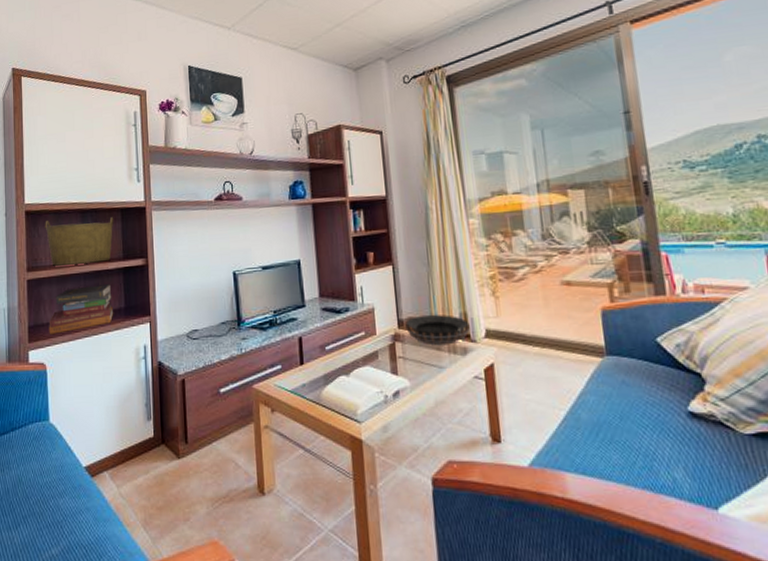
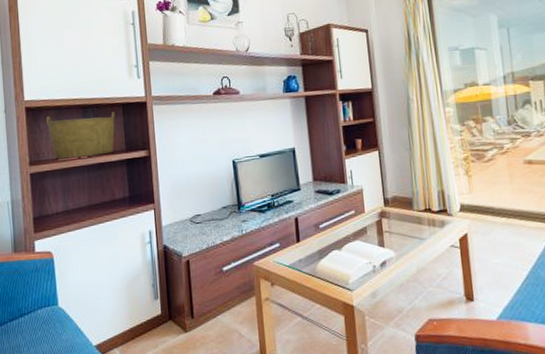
books: present [49,284,114,334] -> none [54,175,119,224]
decorative bowl: present [405,314,470,346] -> none [390,192,447,220]

